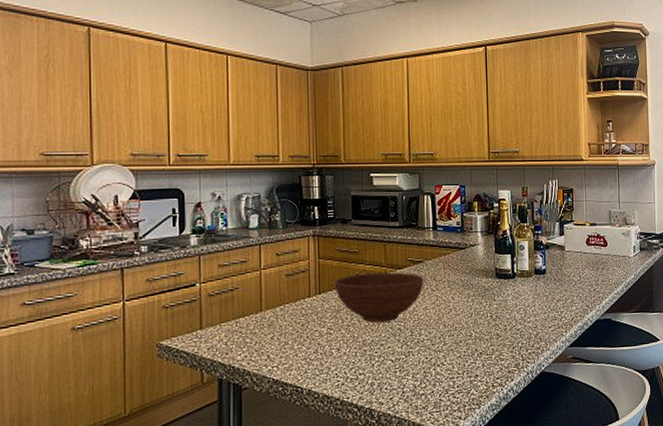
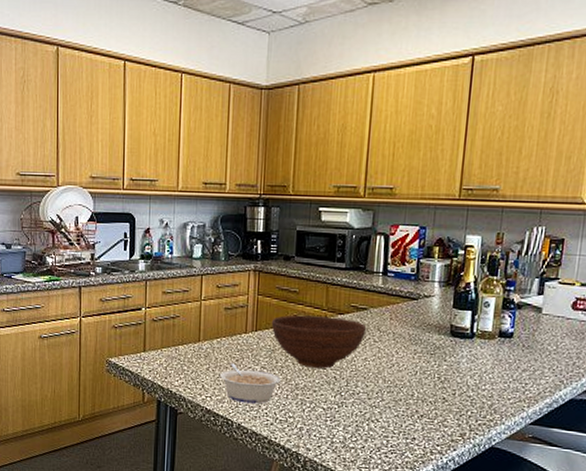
legume: none [286,328,348,368] -> present [220,363,280,404]

